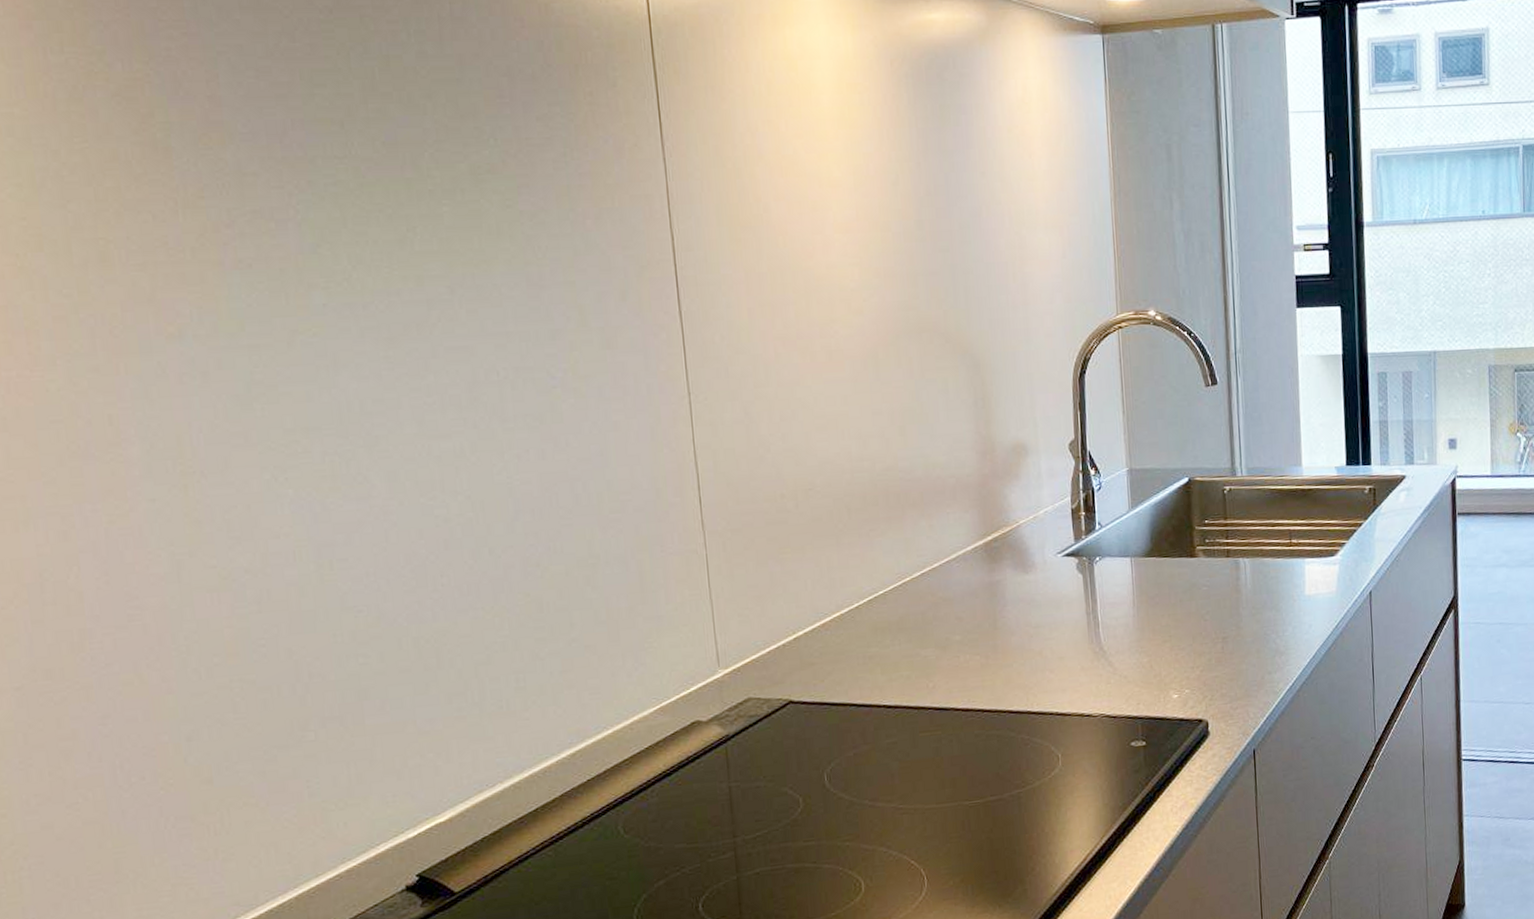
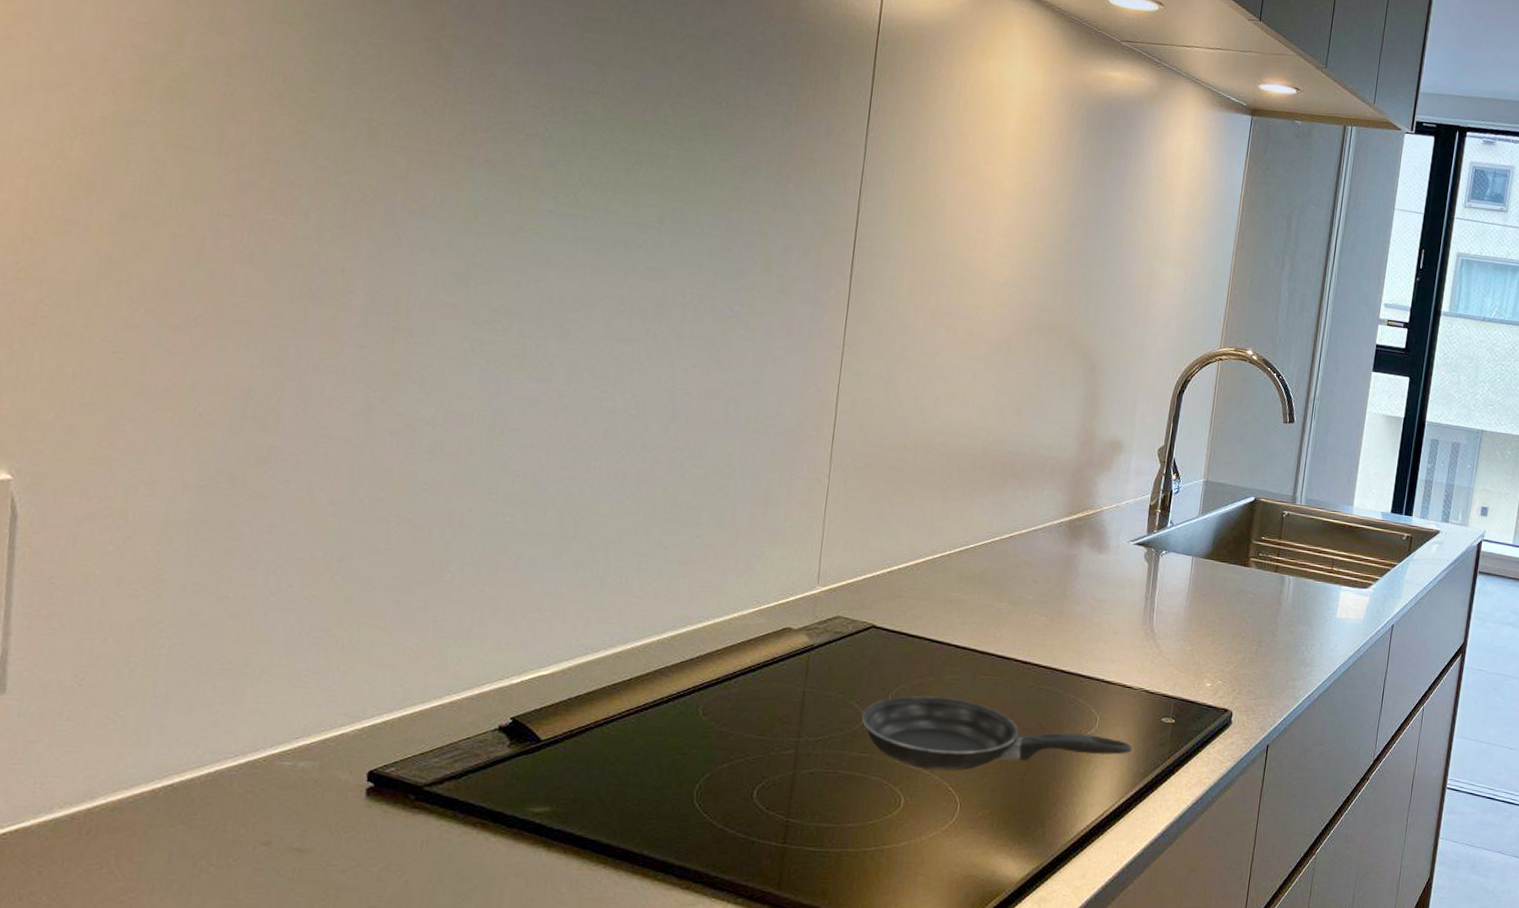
frying pan: none [798,763,1105,847] -> present [861,695,1133,771]

